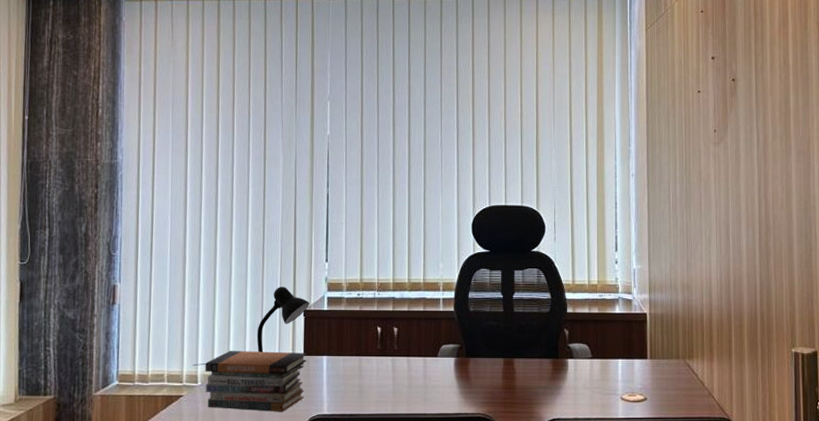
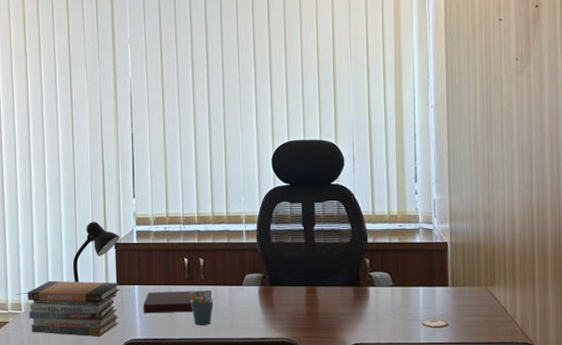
notebook: none [331,362,405,387] -> present [143,291,212,314]
pen holder: none [382,361,406,401] -> present [190,290,213,326]

